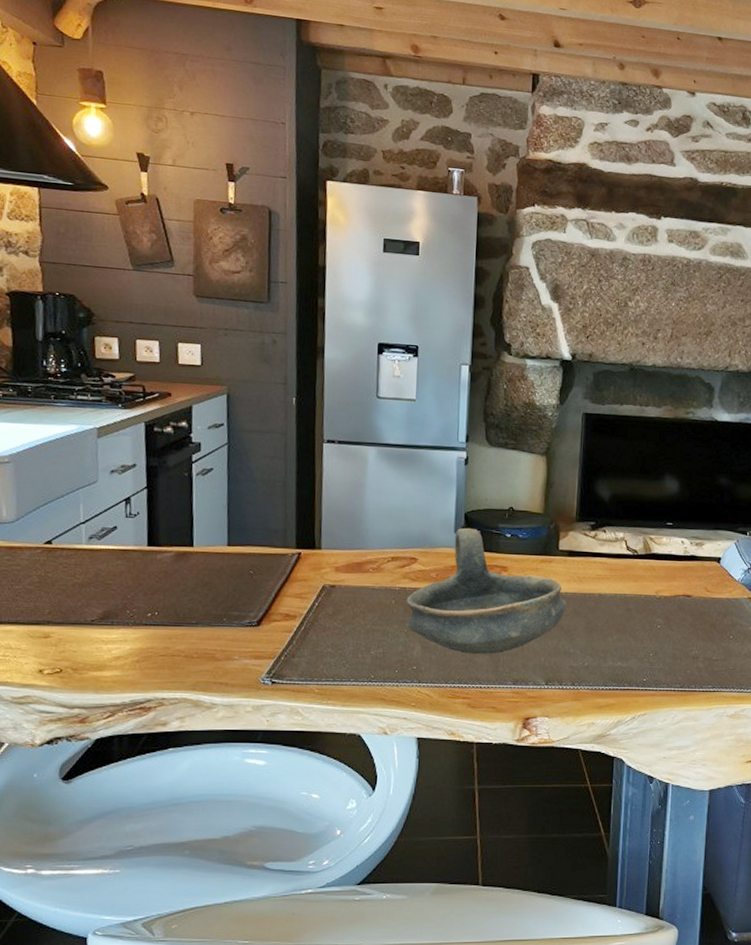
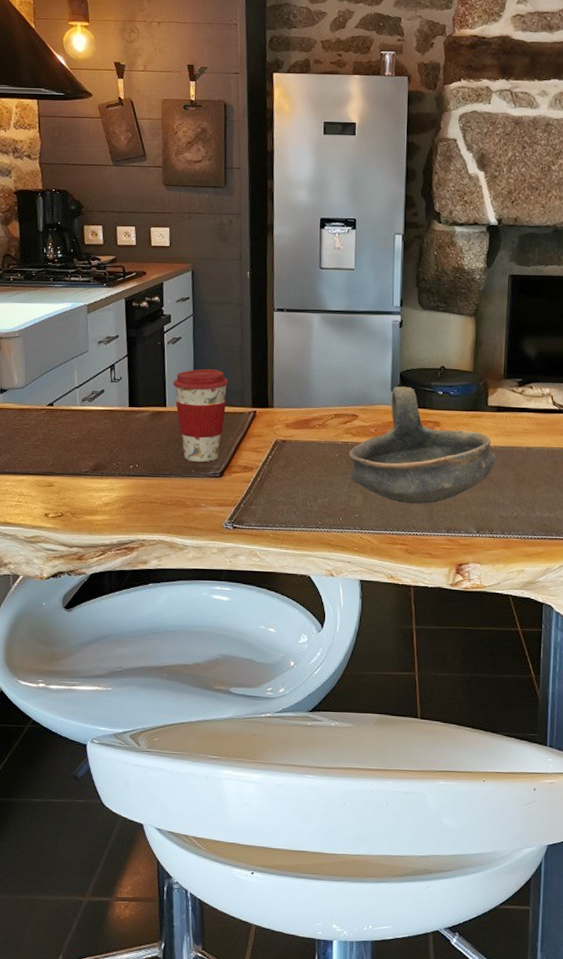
coffee cup: none [202,504,269,610] -> present [173,368,229,463]

